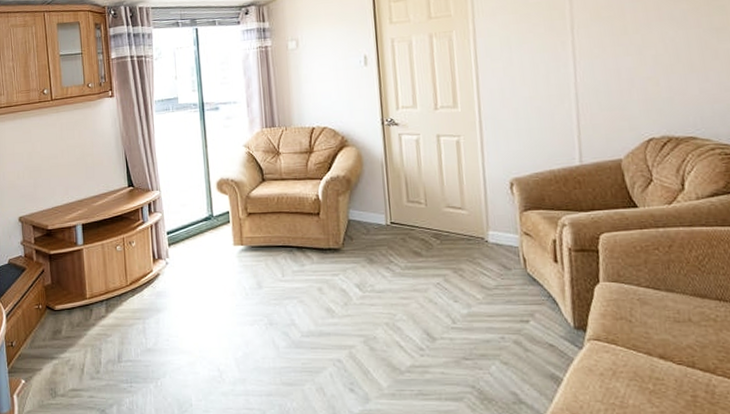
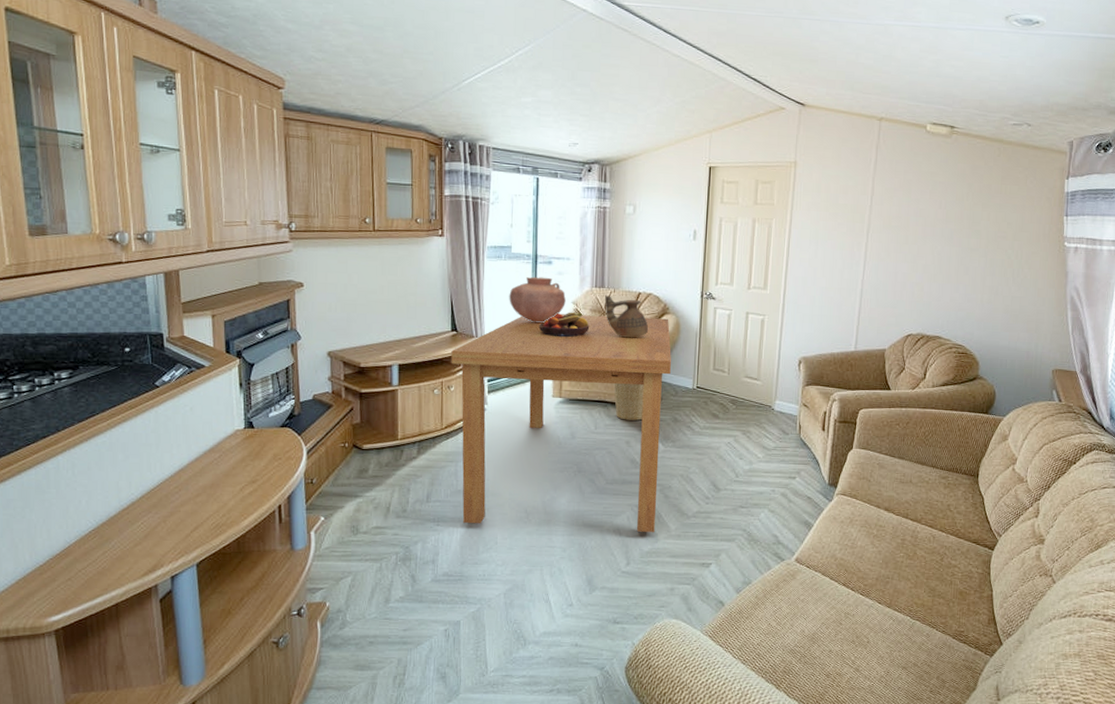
dining table: none [129,151,364,391] -> present [451,314,671,532]
vase: none [180,123,237,171] -> present [509,276,566,324]
fruit bowl: none [212,155,265,183] -> present [538,312,590,338]
ceramic jug: none [277,134,328,177] -> present [605,295,649,338]
basket: none [297,225,334,265] -> present [613,383,644,421]

